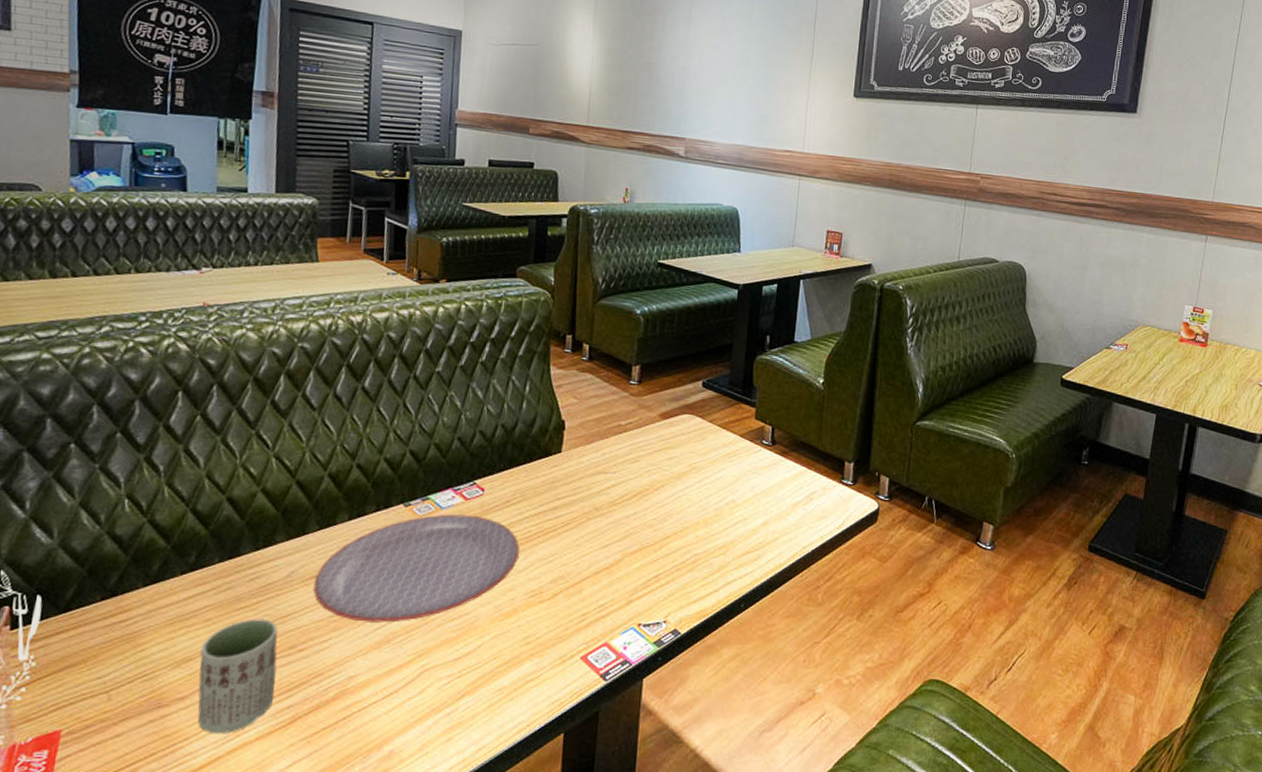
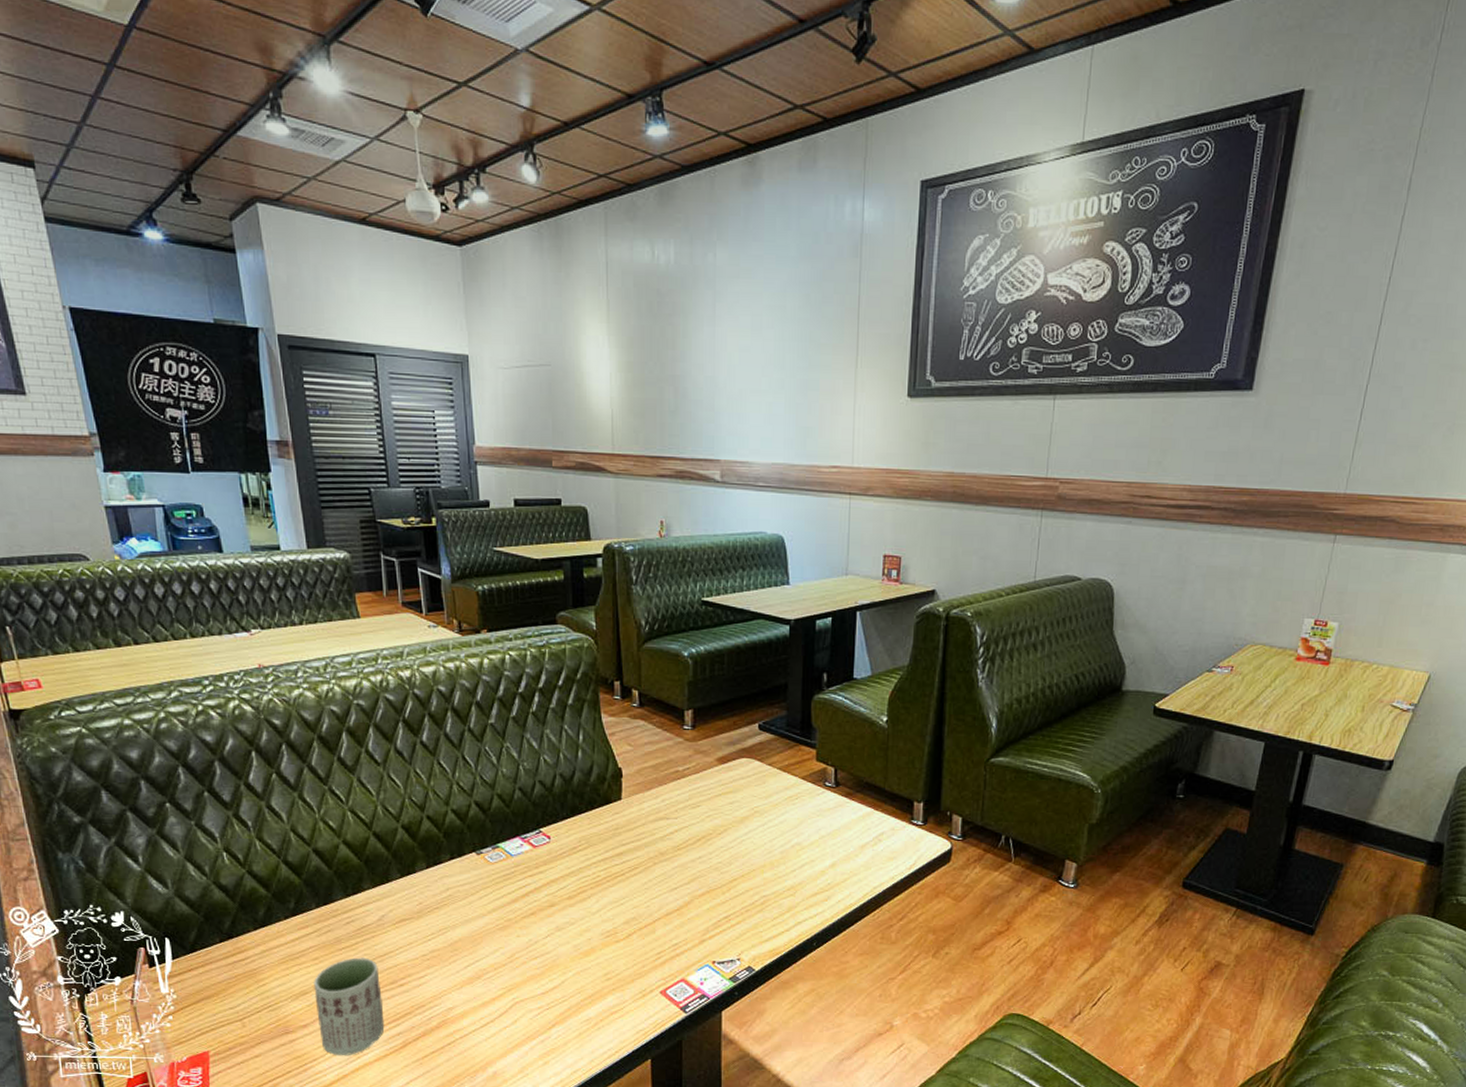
plate: present [313,514,520,623] -> none [404,861,590,961]

